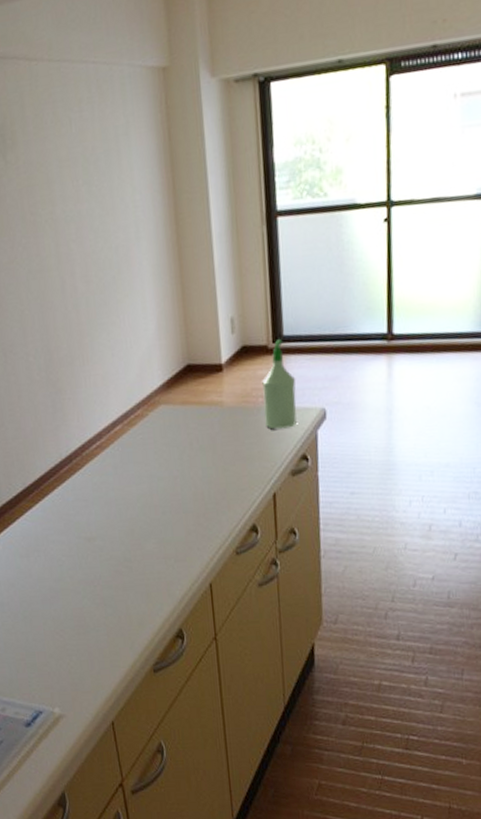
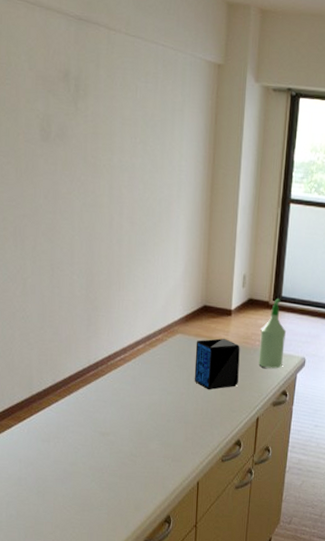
speaker: none [183,401,243,468] -> present [194,338,240,390]

